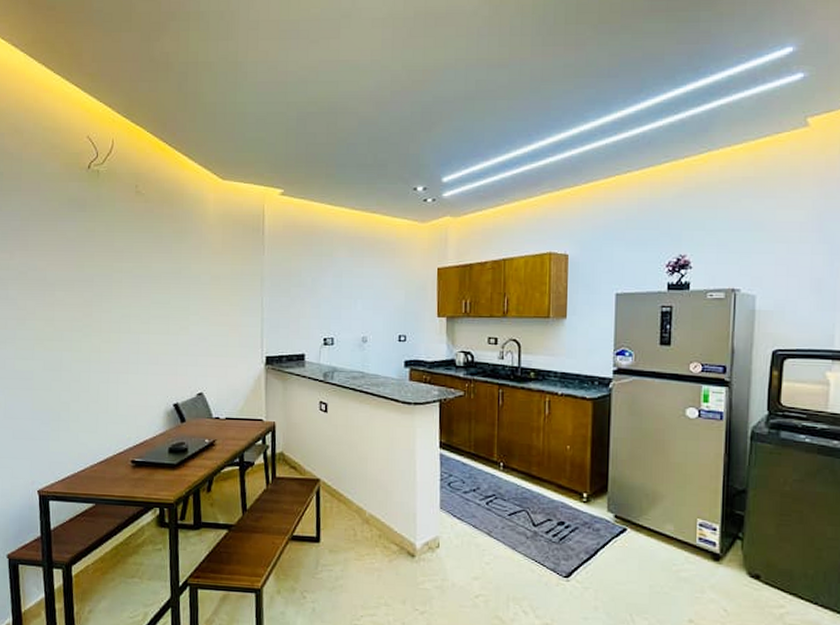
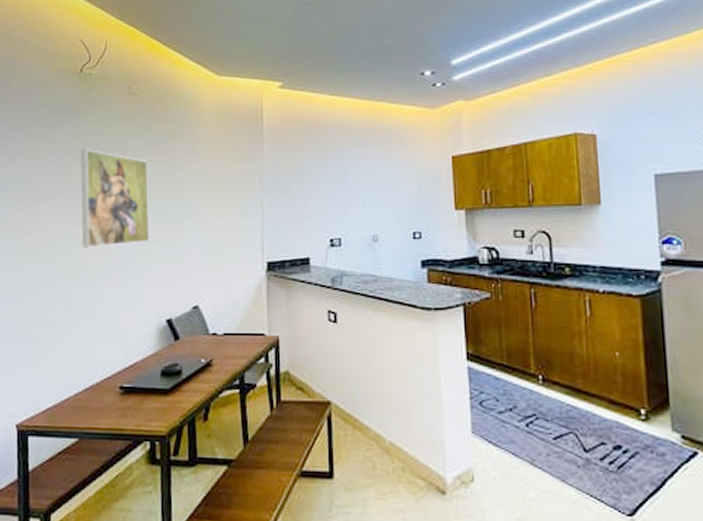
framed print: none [91,244,158,337] -> present [81,149,150,248]

